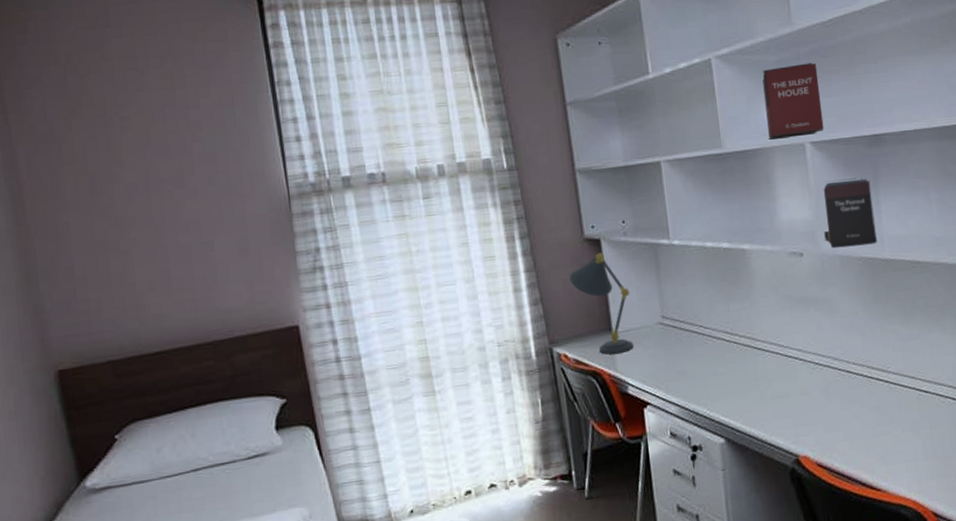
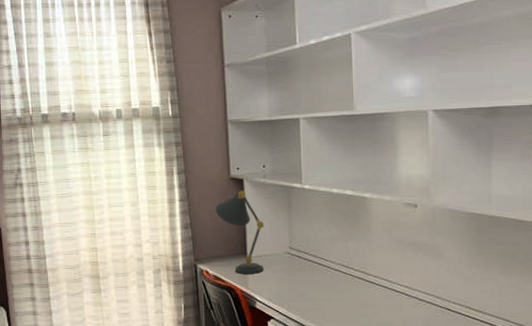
books: present [762,63,824,141] -> none [395,41,446,107]
books: present [823,177,877,249] -> none [438,143,485,203]

